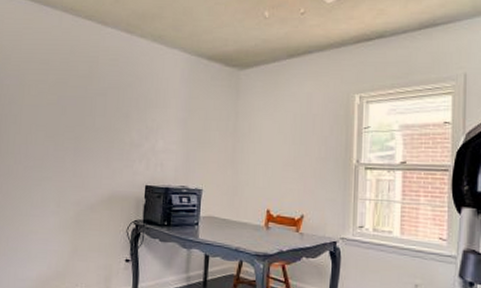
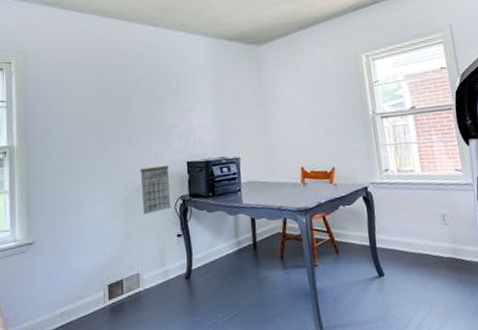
calendar: none [93,185,126,234] -> present [140,165,171,215]

